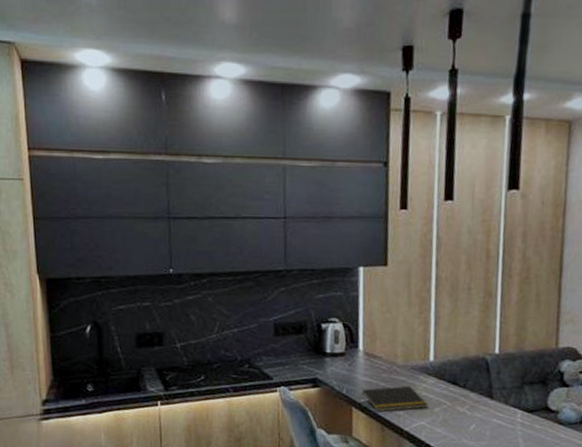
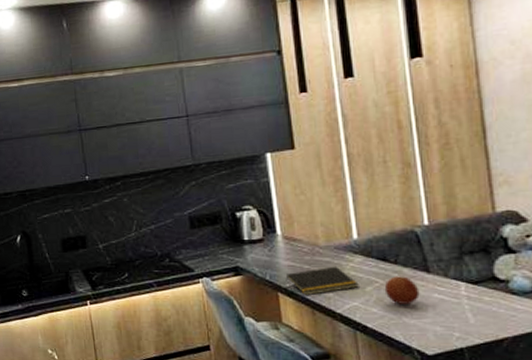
fruit: none [450,399,481,427] -> present [384,276,420,304]

